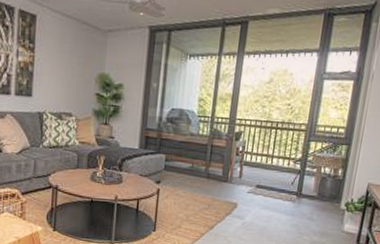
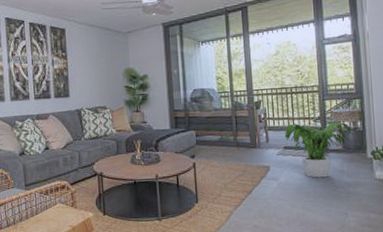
potted plant: none [260,162,331,223] -> present [285,122,352,178]

